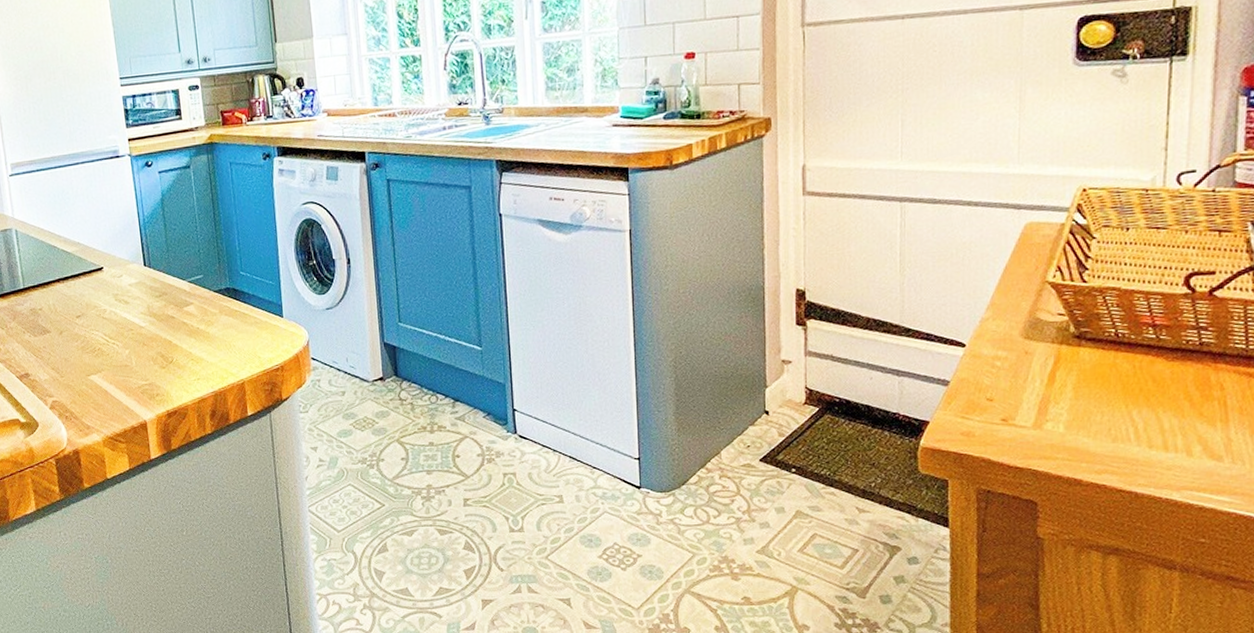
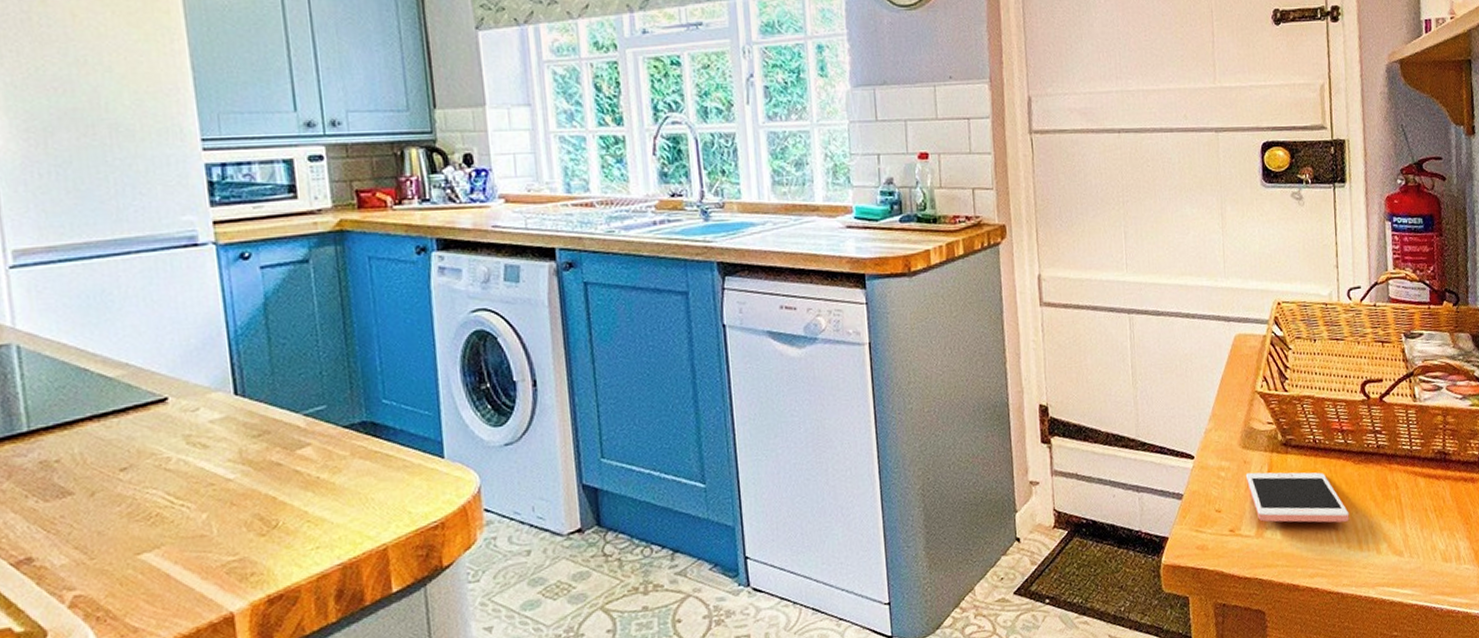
cell phone: none [1025,363,1155,421] -> present [1245,472,1350,523]

